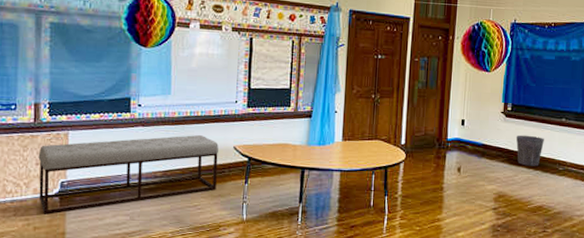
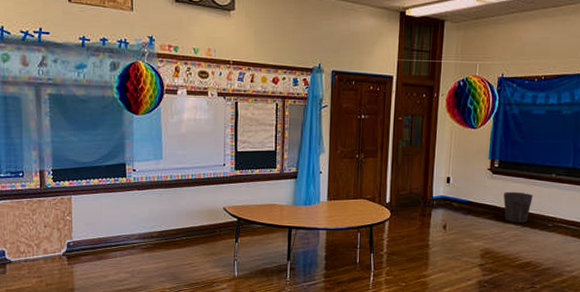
bench: present [38,134,219,215] -> none [46,196,209,272]

